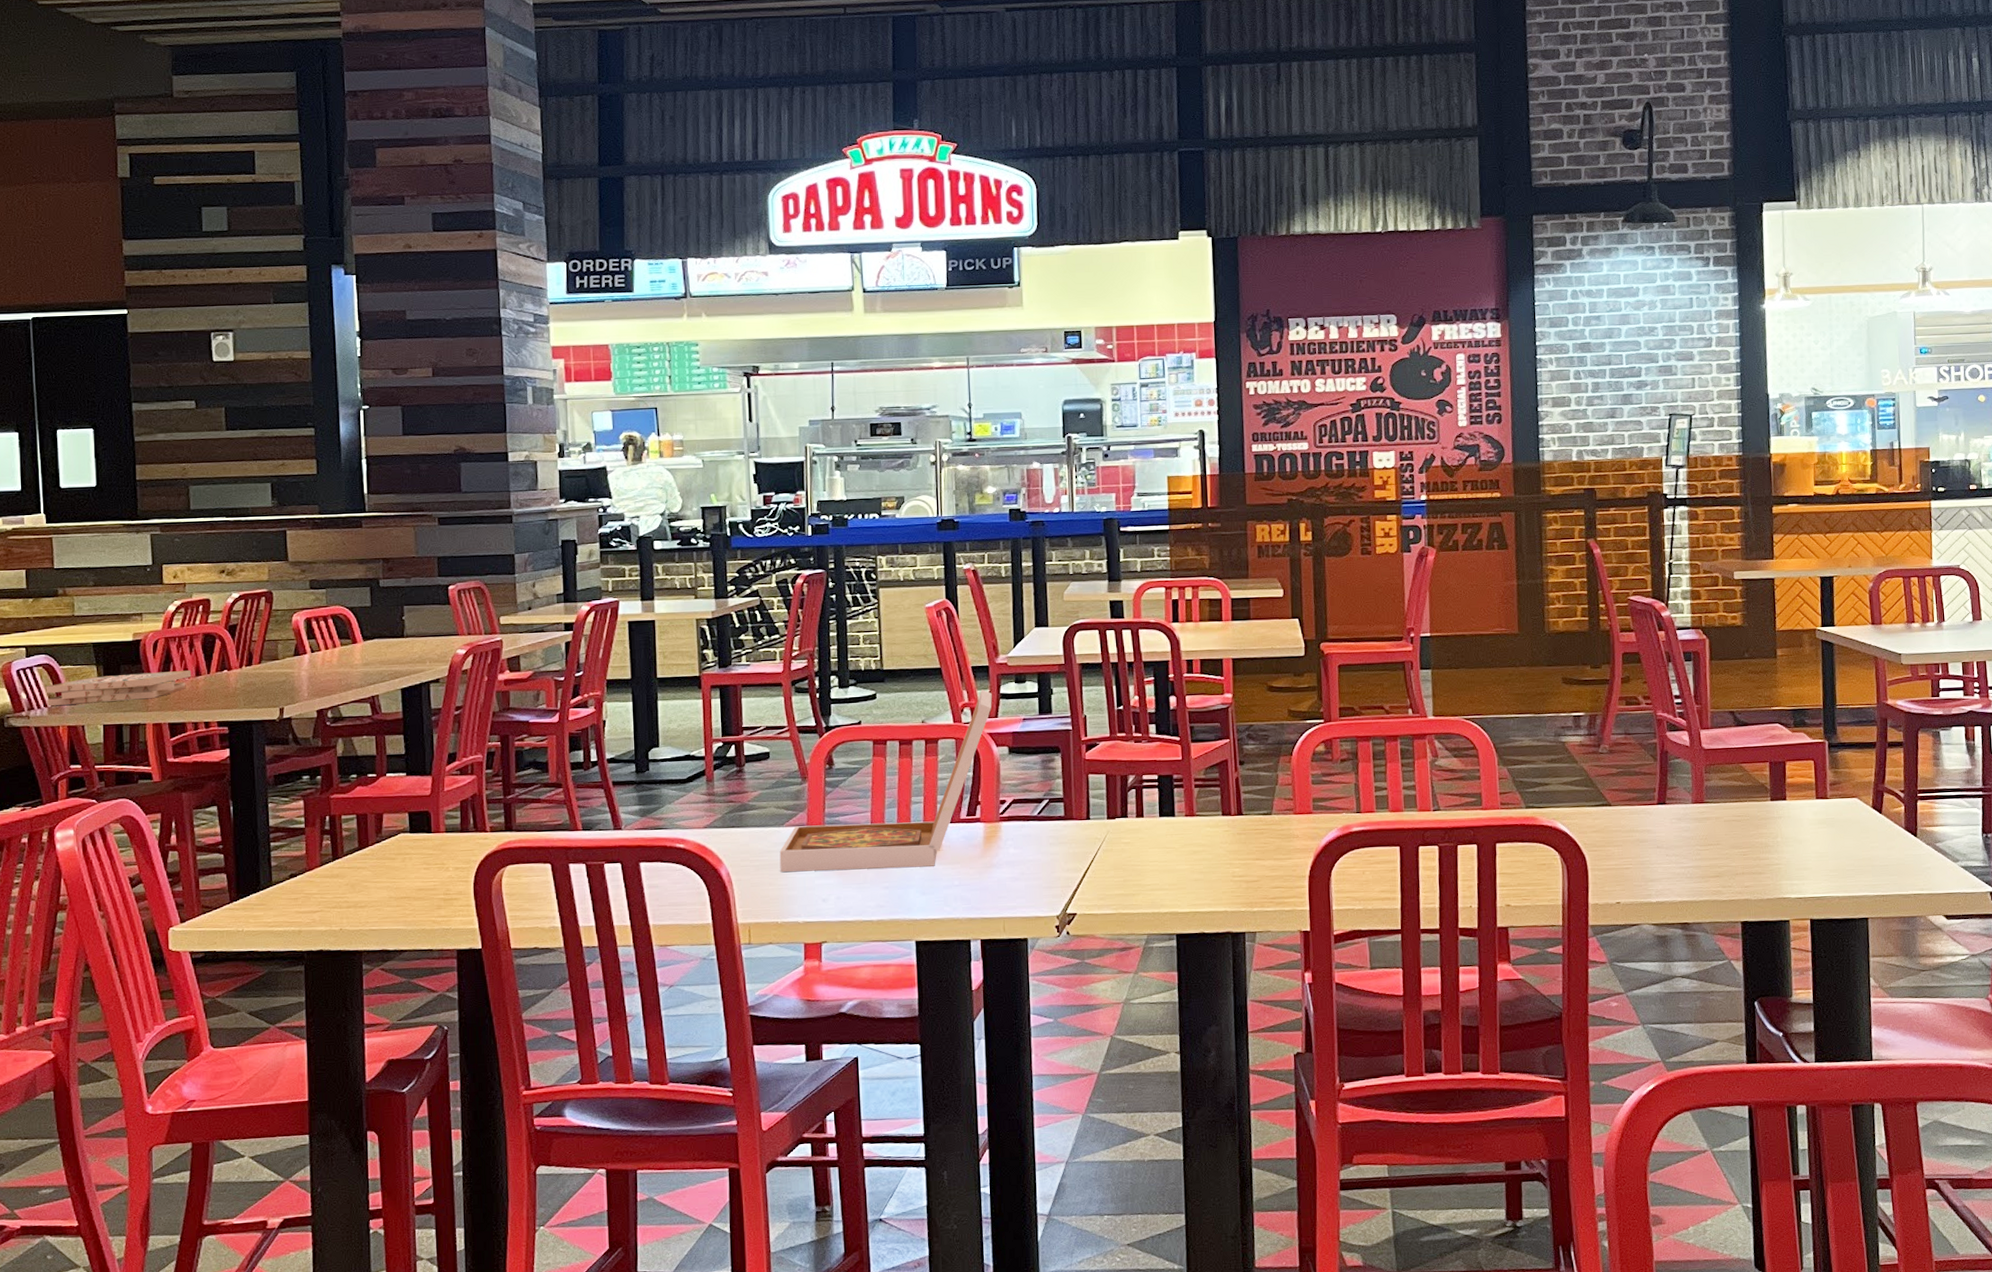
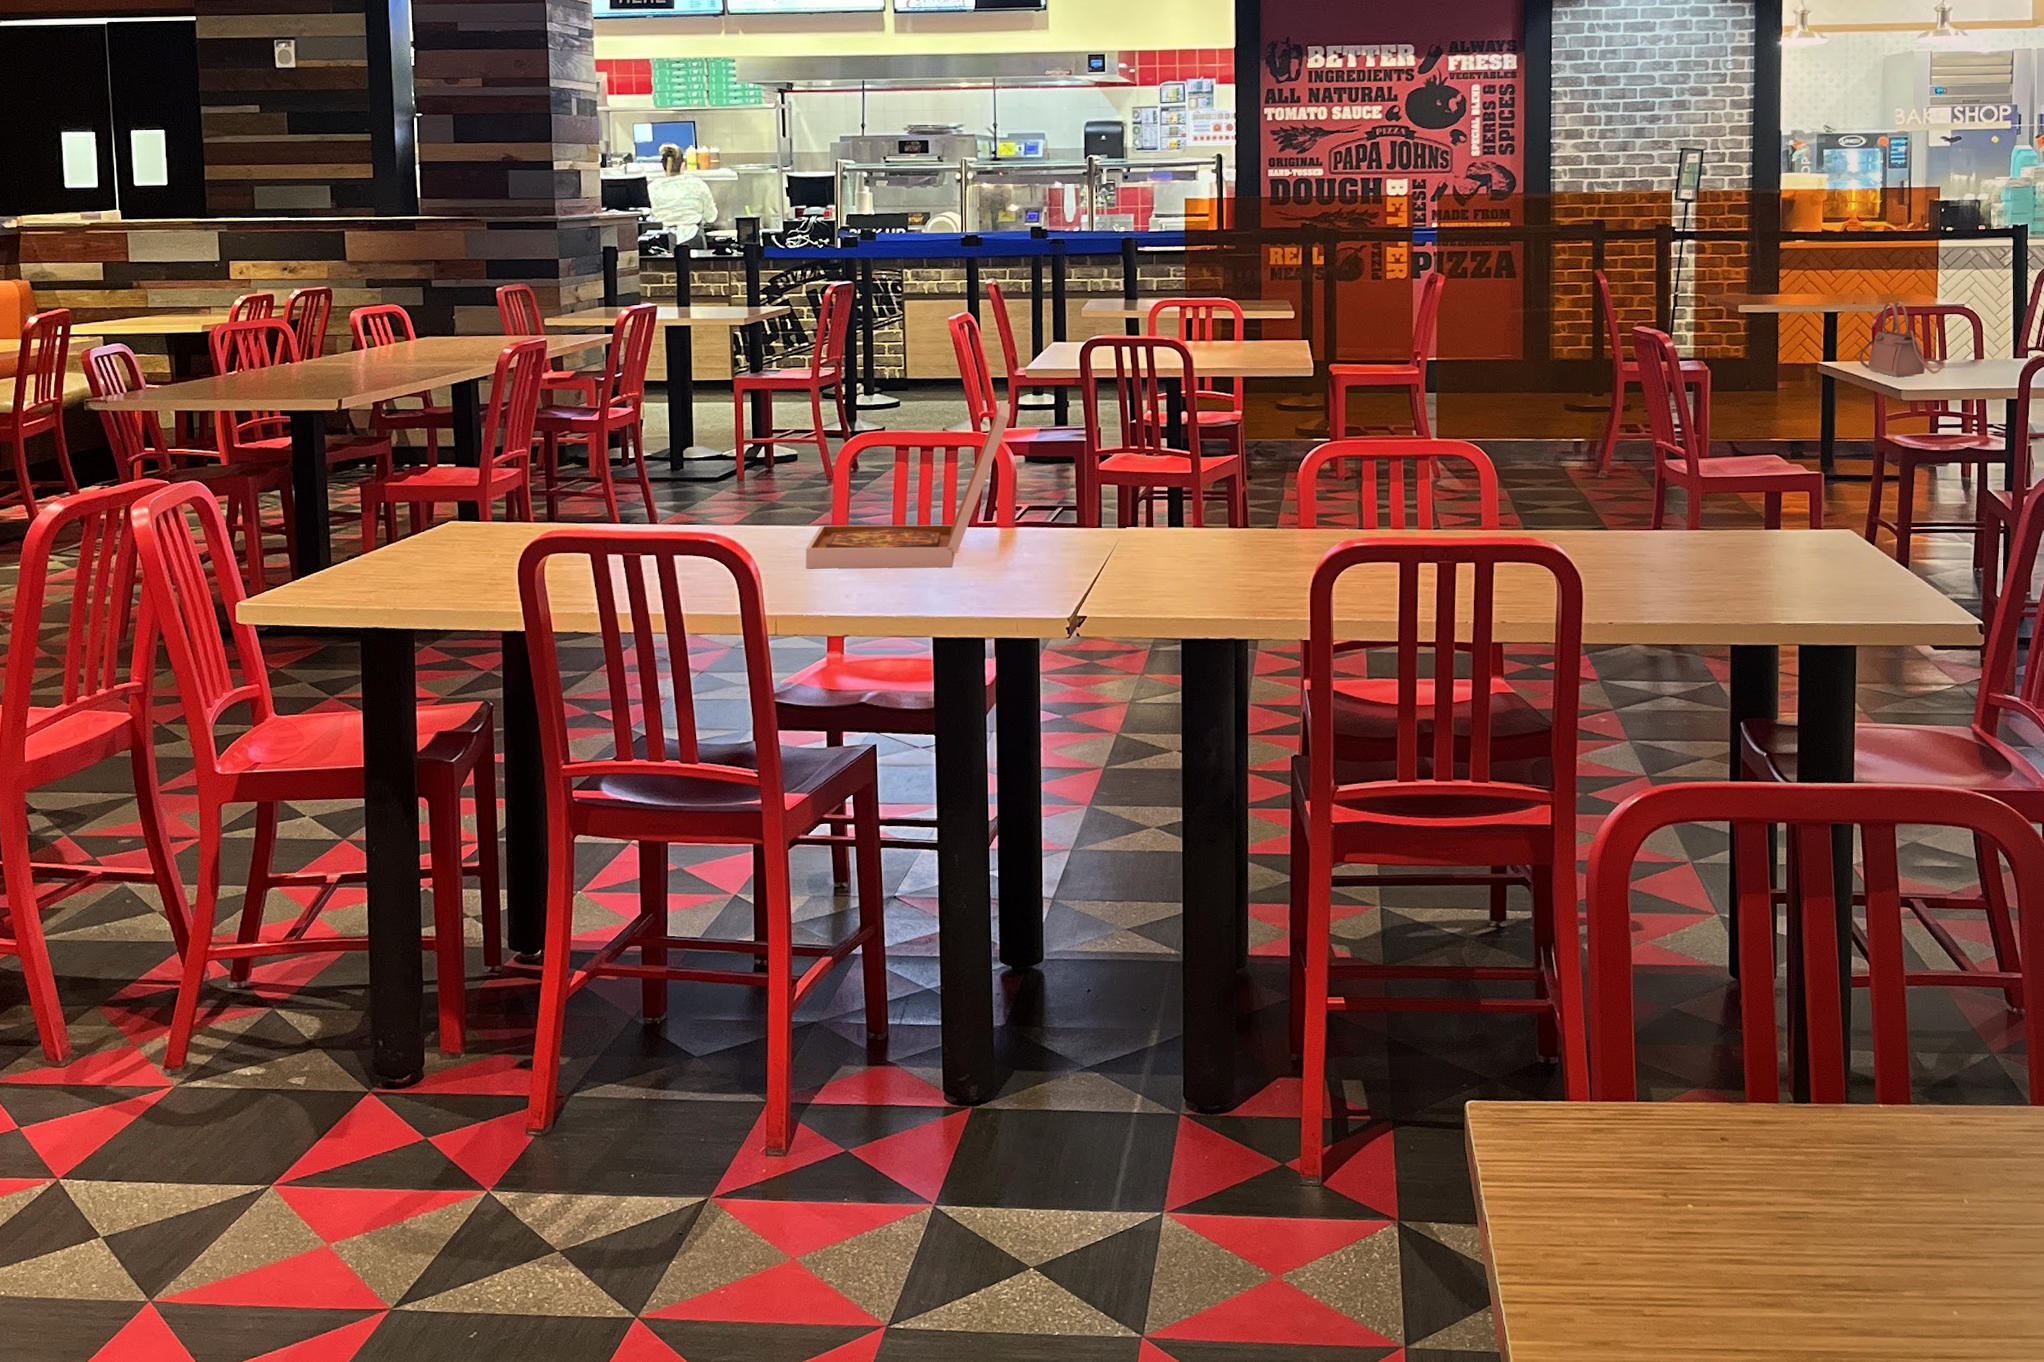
pizza box: present [45,670,192,707] -> none [122,362,257,392]
handbag: none [1857,564,1942,642] -> present [1859,301,1943,378]

